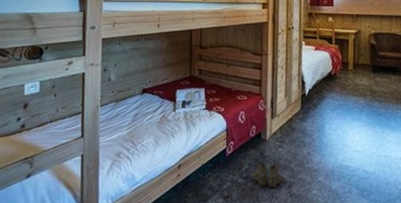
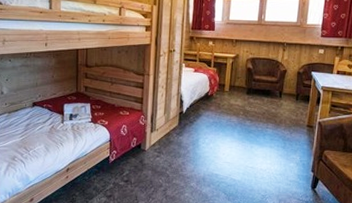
boots: present [253,162,283,189] -> none [133,169,159,191]

